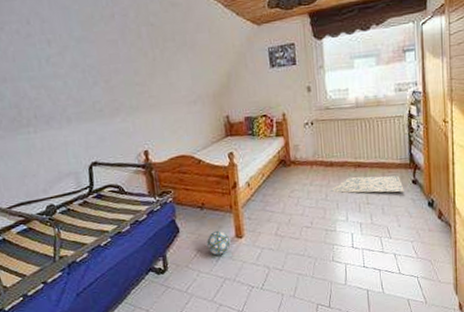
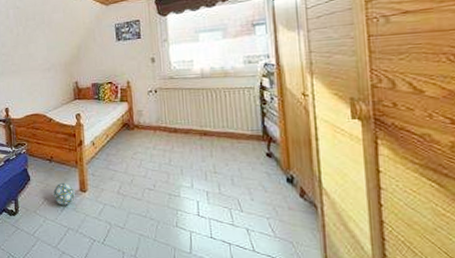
rug: present [329,175,404,193] -> none [173,144,257,165]

